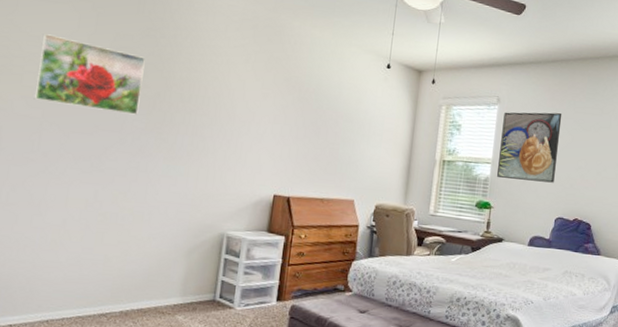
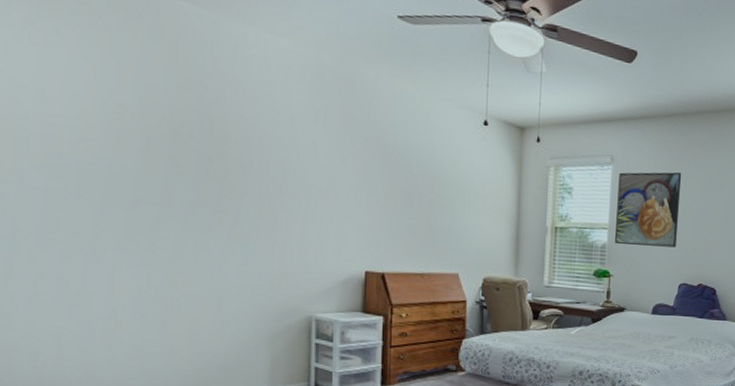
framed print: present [33,34,146,115] -> none [47,87,188,185]

